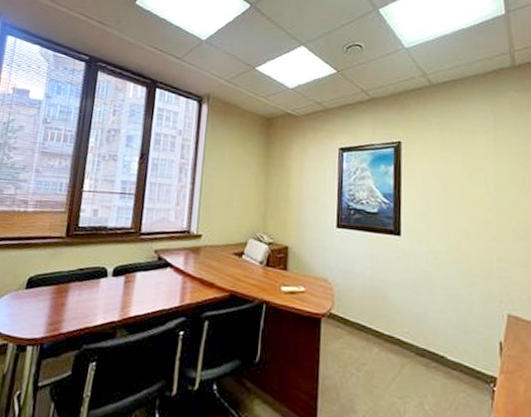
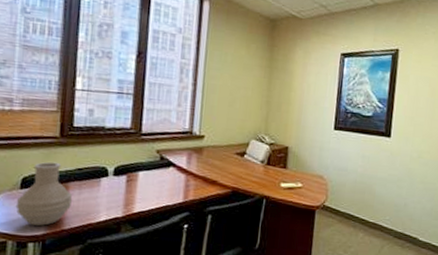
vase: none [19,261,73,329] -> present [15,162,73,226]

